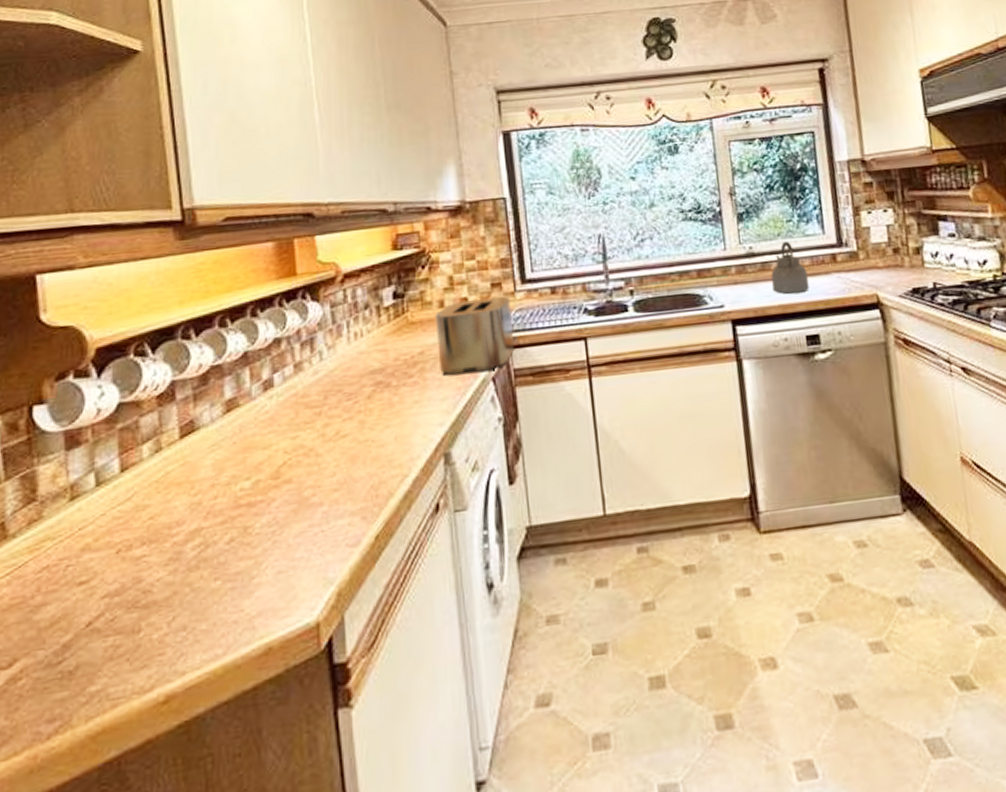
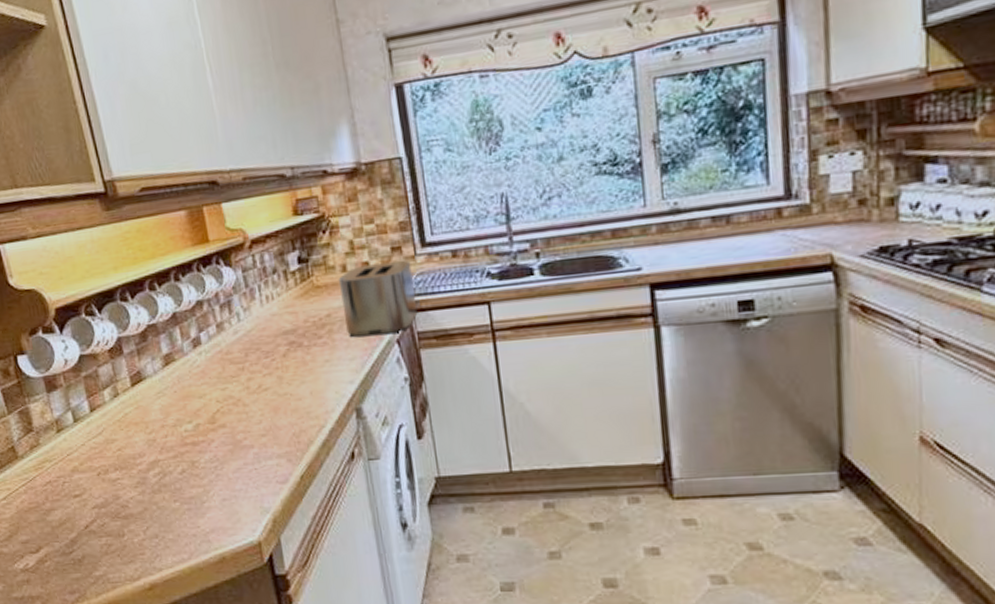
kettle: present [771,242,810,294] -> none [699,195,745,256]

